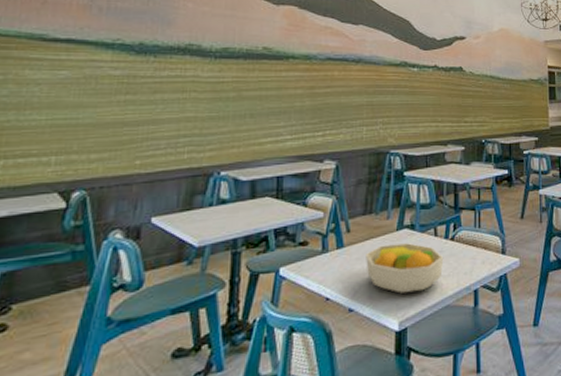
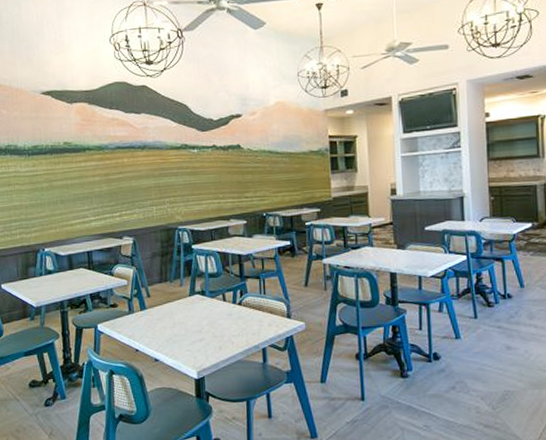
fruit bowl: present [366,243,444,294] -> none [165,307,233,349]

